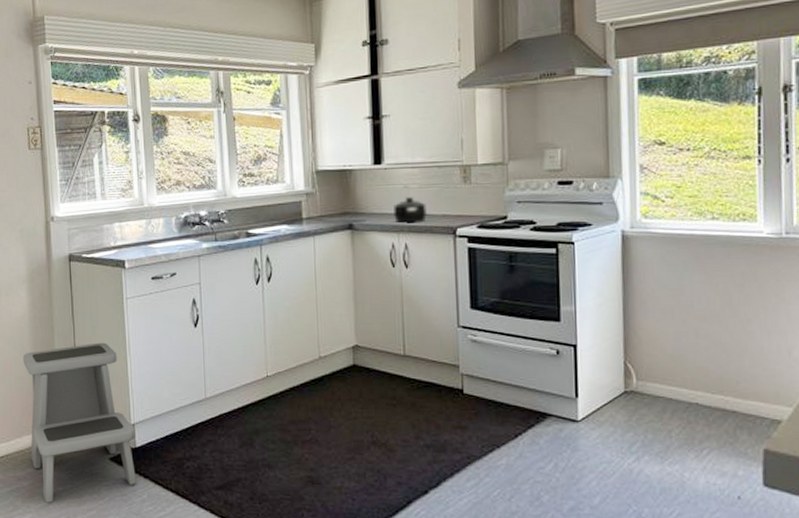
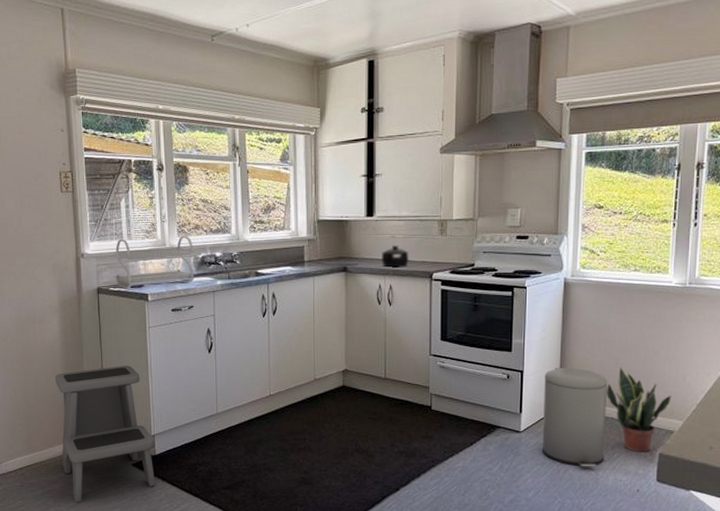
dish rack: none [87,193,177,256] -> present [114,235,195,289]
pedal bin: none [604,340,690,467] -> present [542,367,608,467]
potted plant: none [687,339,775,447] -> present [607,367,671,452]

